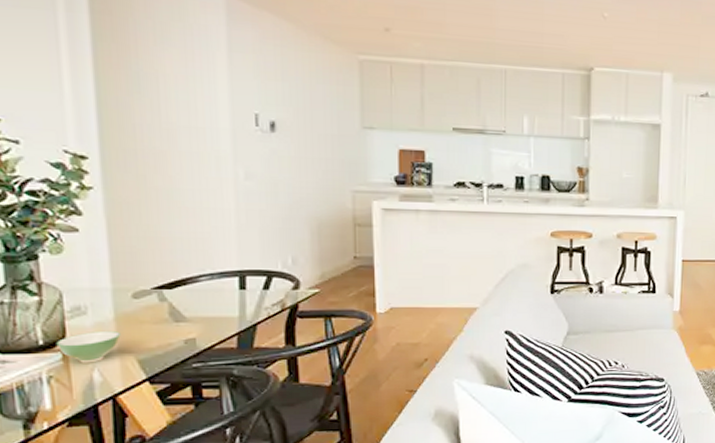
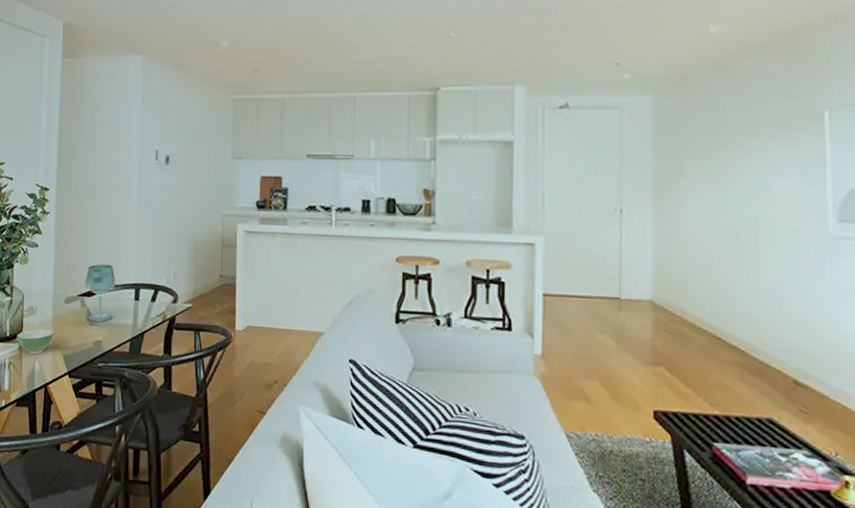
wine glass: none [162,249,210,318] -> present [85,264,116,322]

